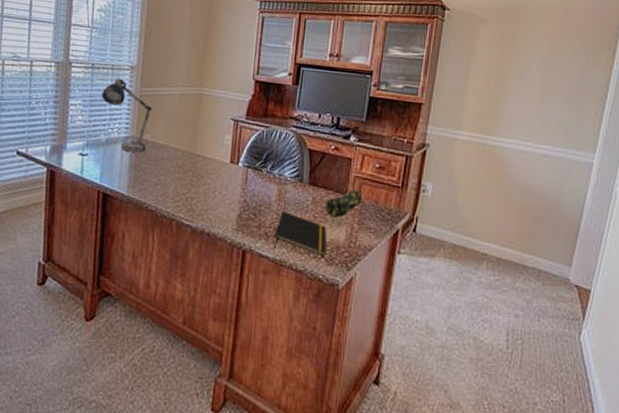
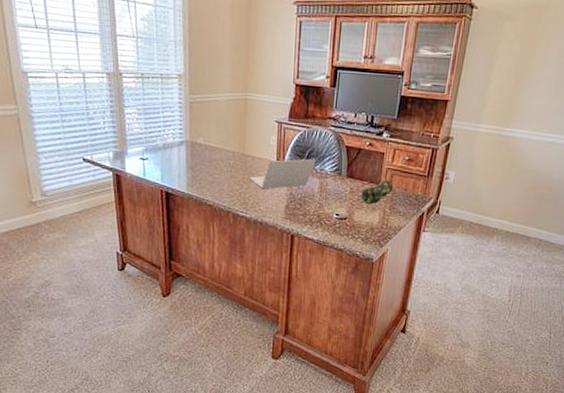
desk lamp: present [101,77,153,152] -> none [154,86,203,155]
laptop: none [199,161,275,195] -> present [250,158,316,189]
notepad: present [274,211,327,256] -> none [318,201,363,237]

